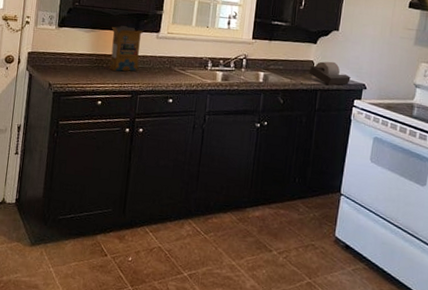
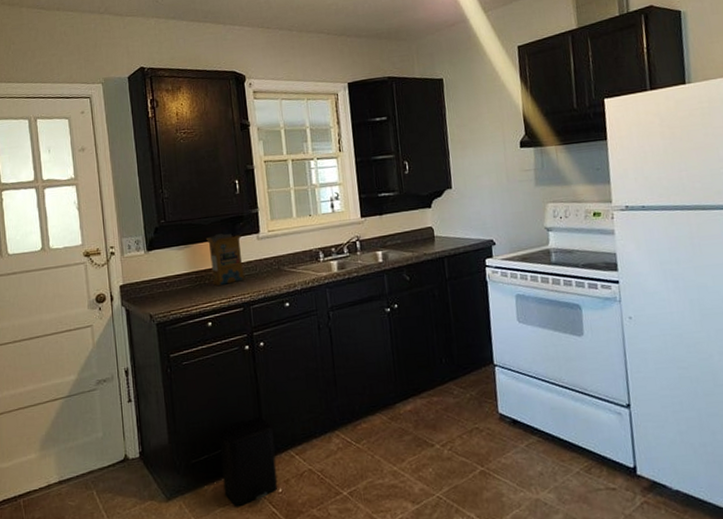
pedal bin: none [82,191,135,265] -> present [219,417,278,507]
paper towel holder: present [309,61,351,86] -> none [430,222,476,250]

